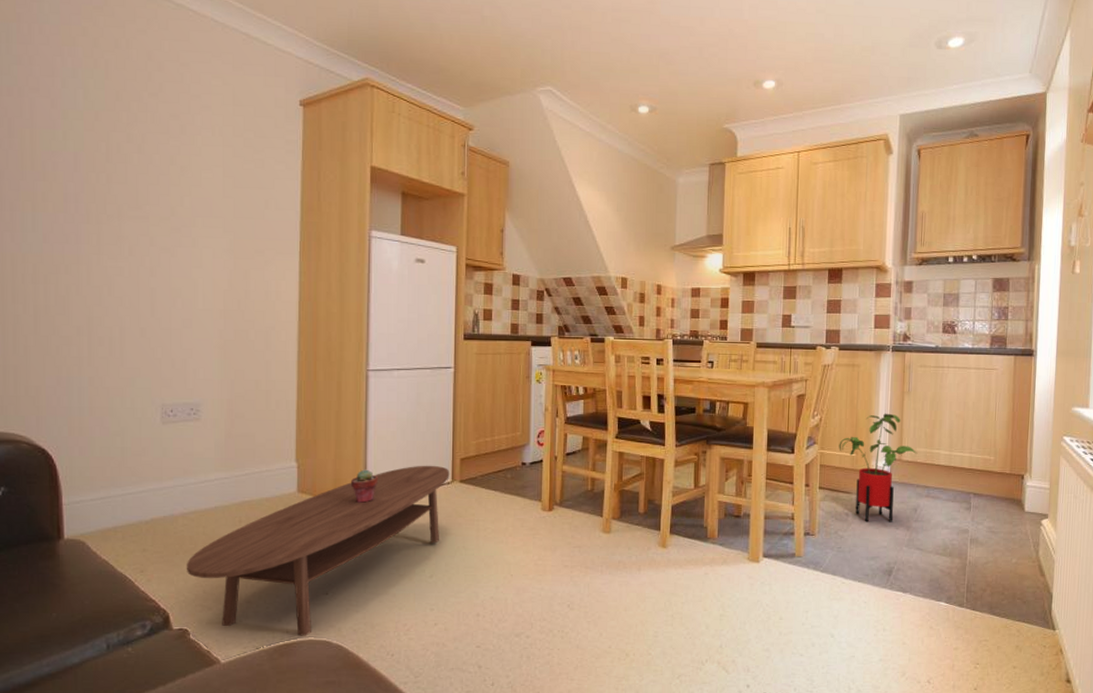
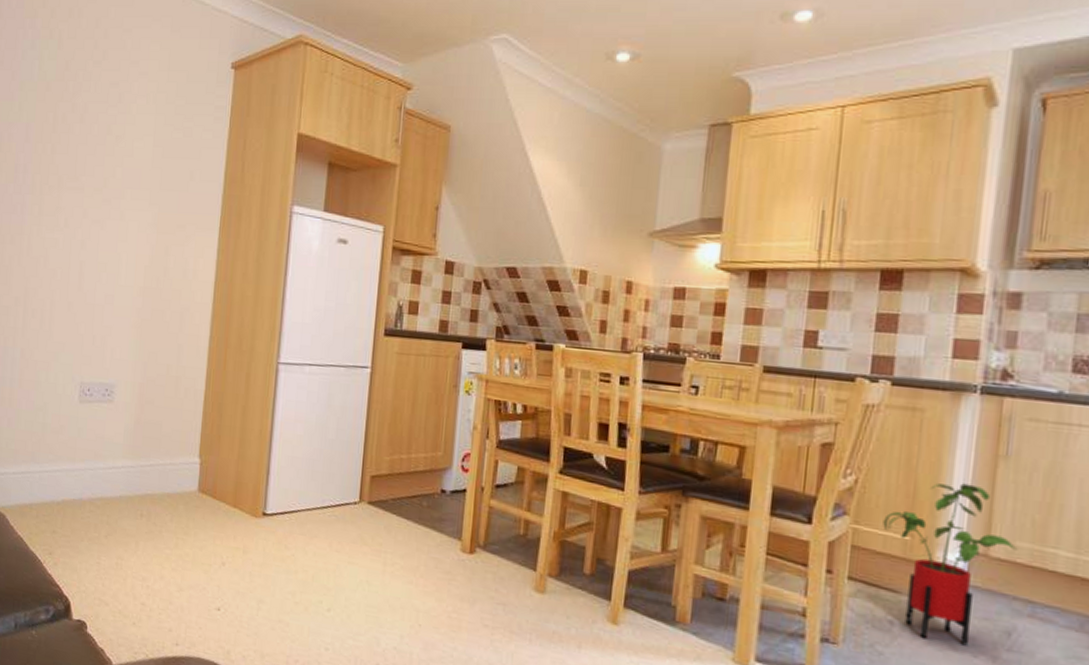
coffee table: present [186,465,450,636] -> none [88,477,358,653]
potted succulent: present [350,469,378,503] -> none [251,474,280,513]

